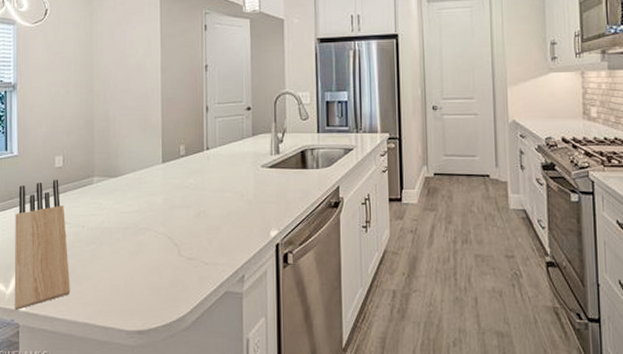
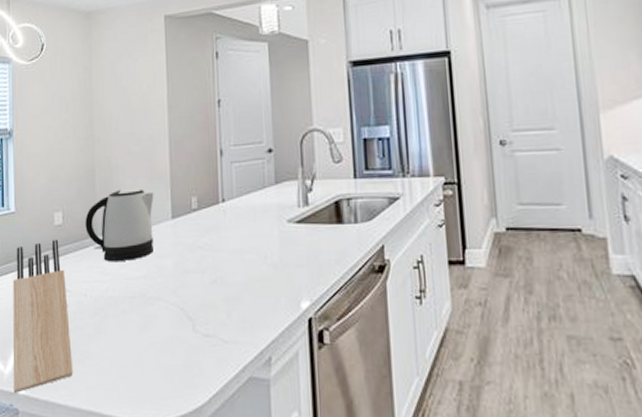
kettle: none [84,137,147,199] -> present [85,188,154,262]

